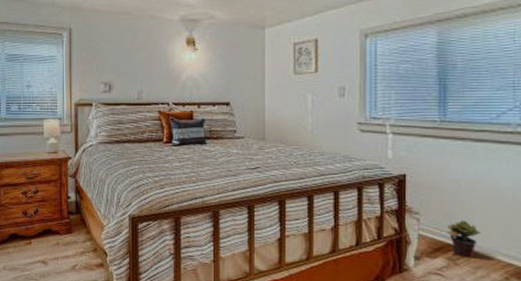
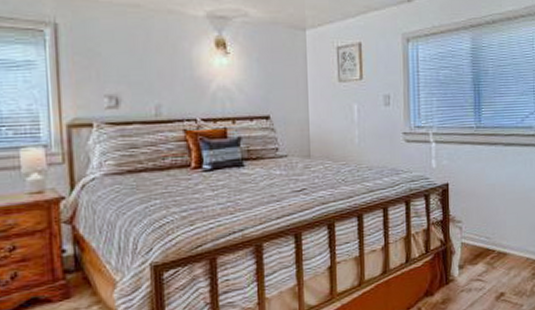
potted plant: present [447,221,481,257] -> none [485,224,513,259]

